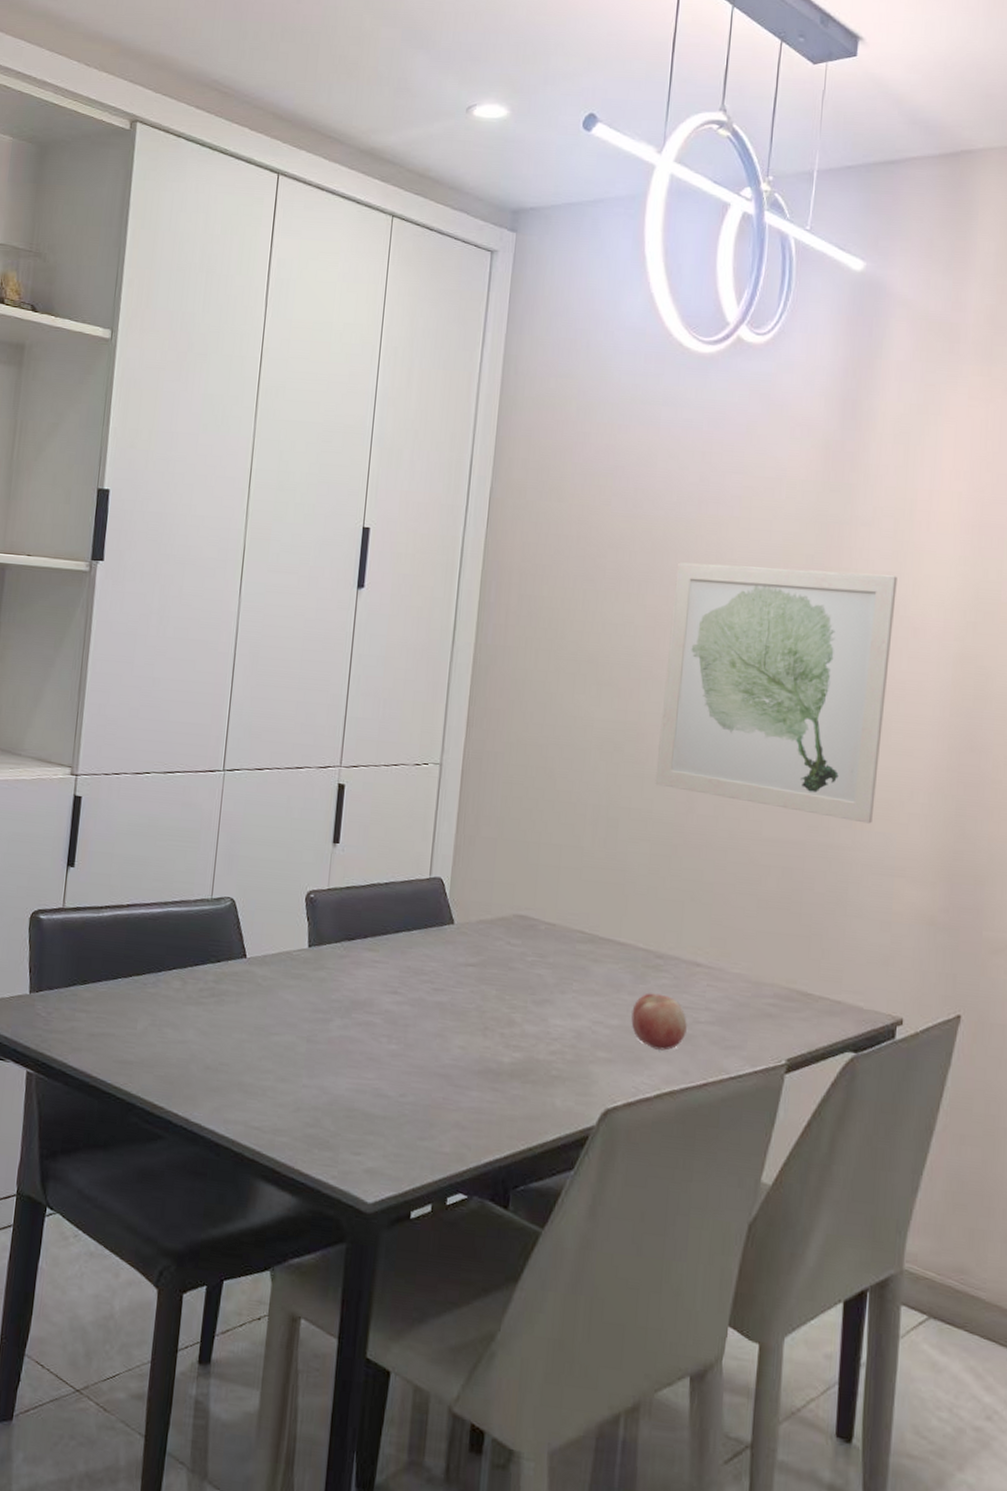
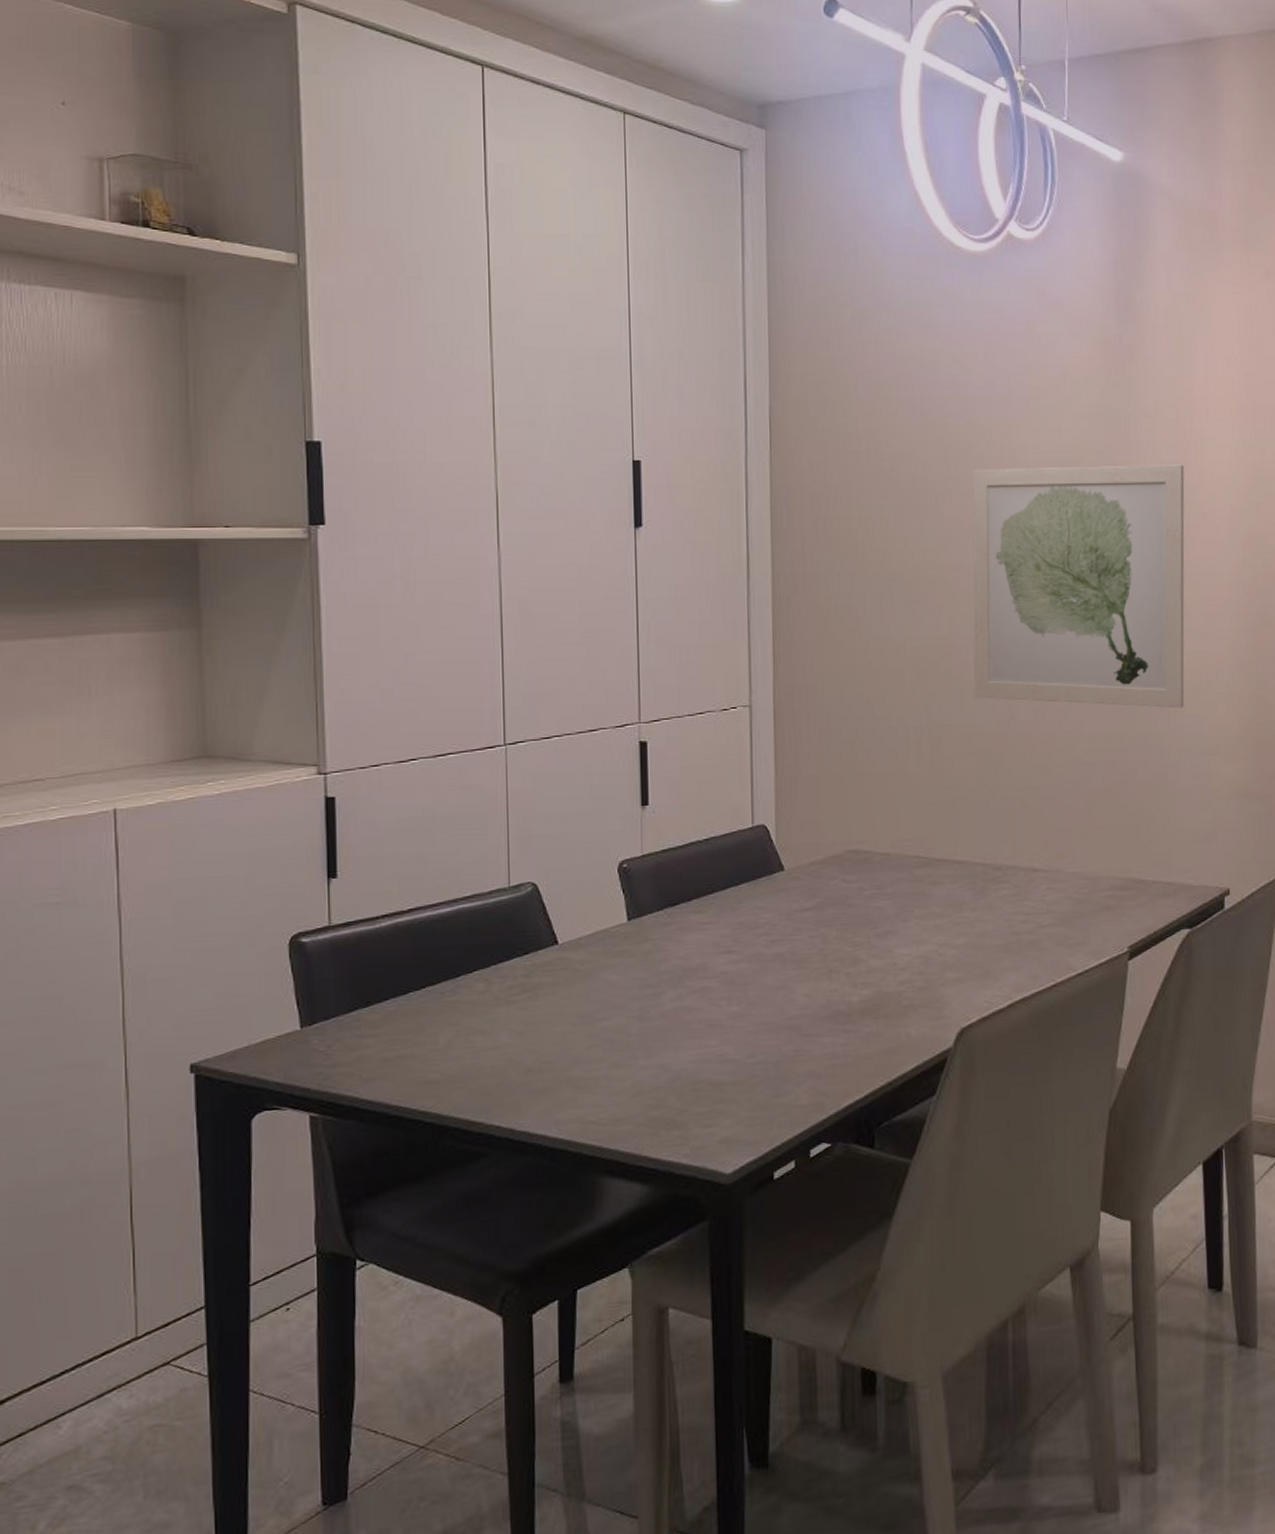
fruit: present [631,993,687,1051] -> none [976,905,1031,961]

